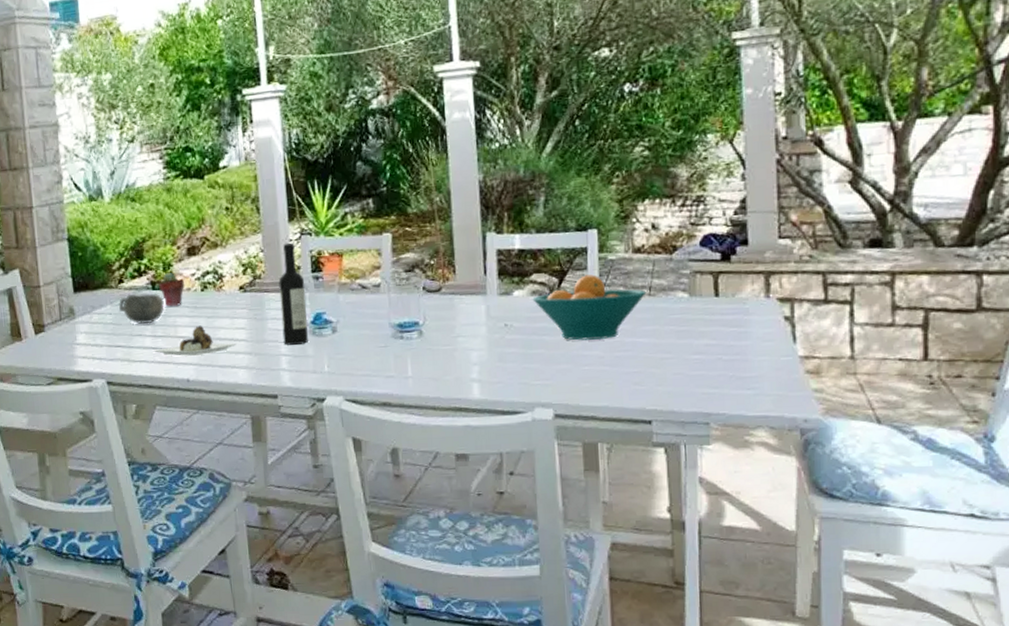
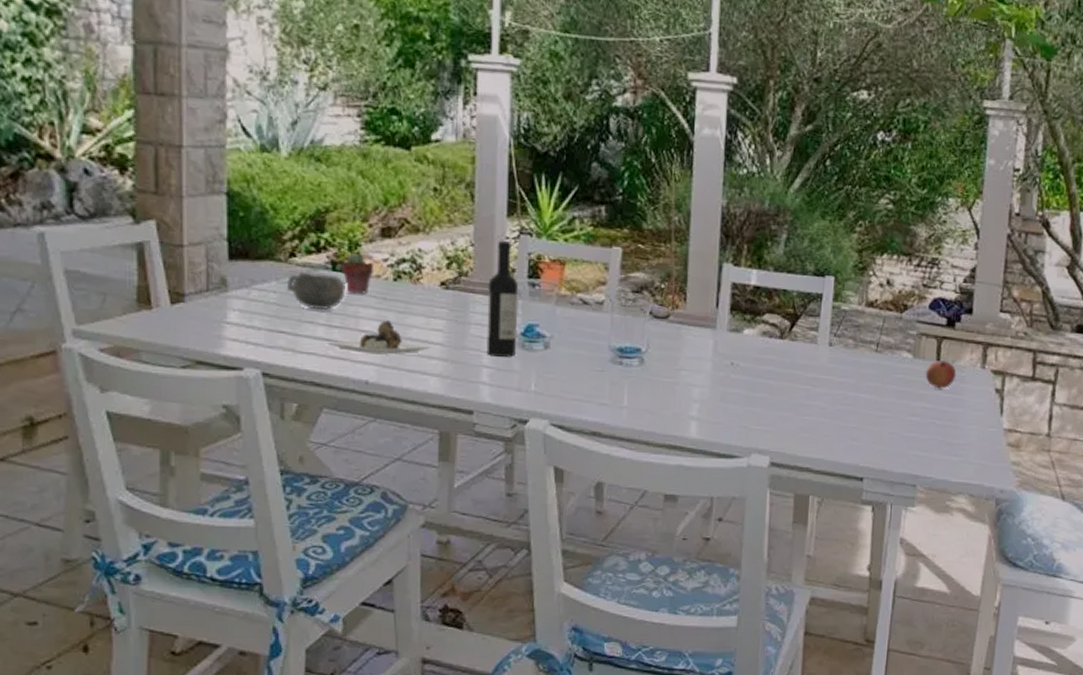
fruit bowl: present [532,274,647,341] -> none [762,322,874,391]
pomegranate: none [704,294,739,324] -> present [925,359,957,389]

